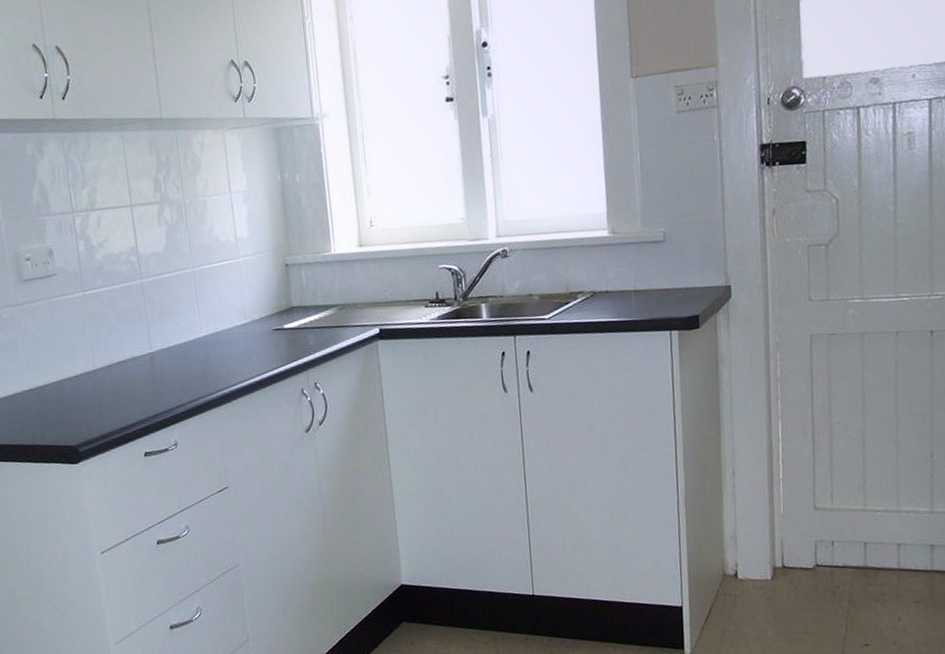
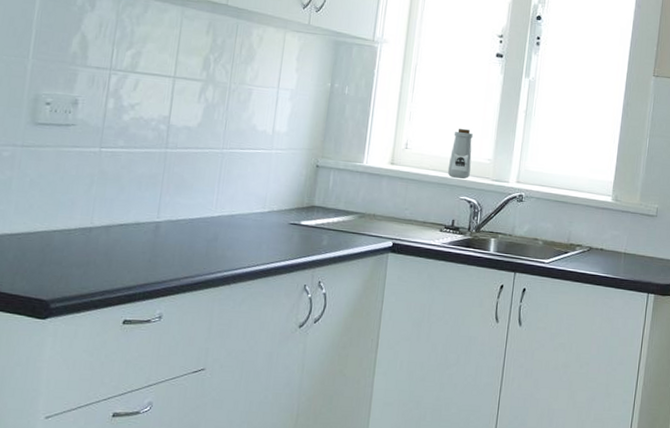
bottle: none [418,191,445,247] -> present [447,129,473,180]

